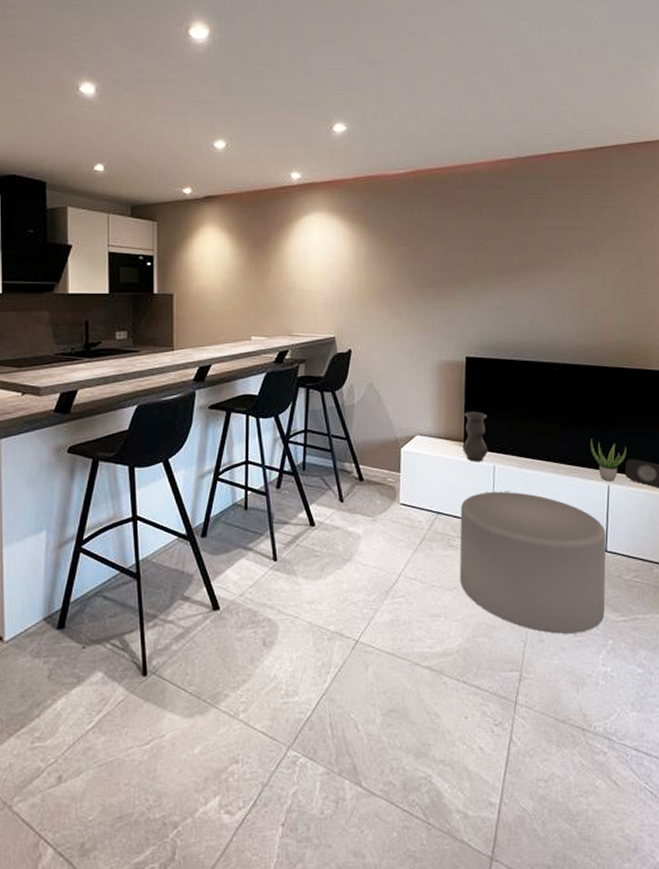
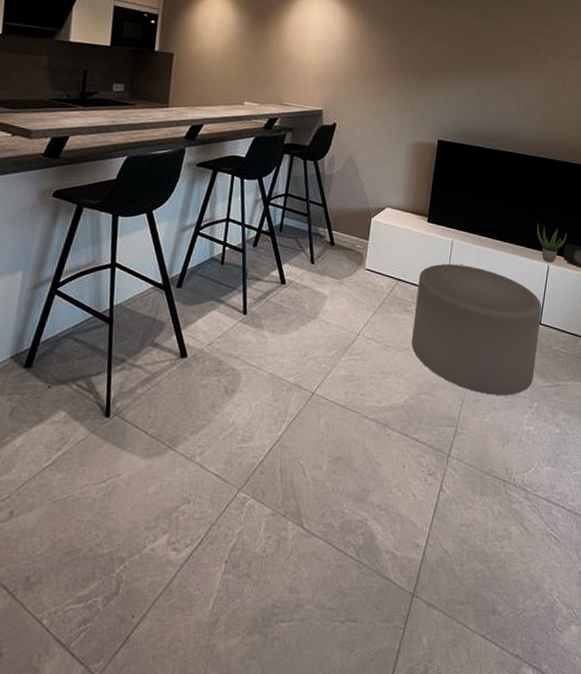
vase: present [462,412,488,462] -> none [426,190,451,236]

